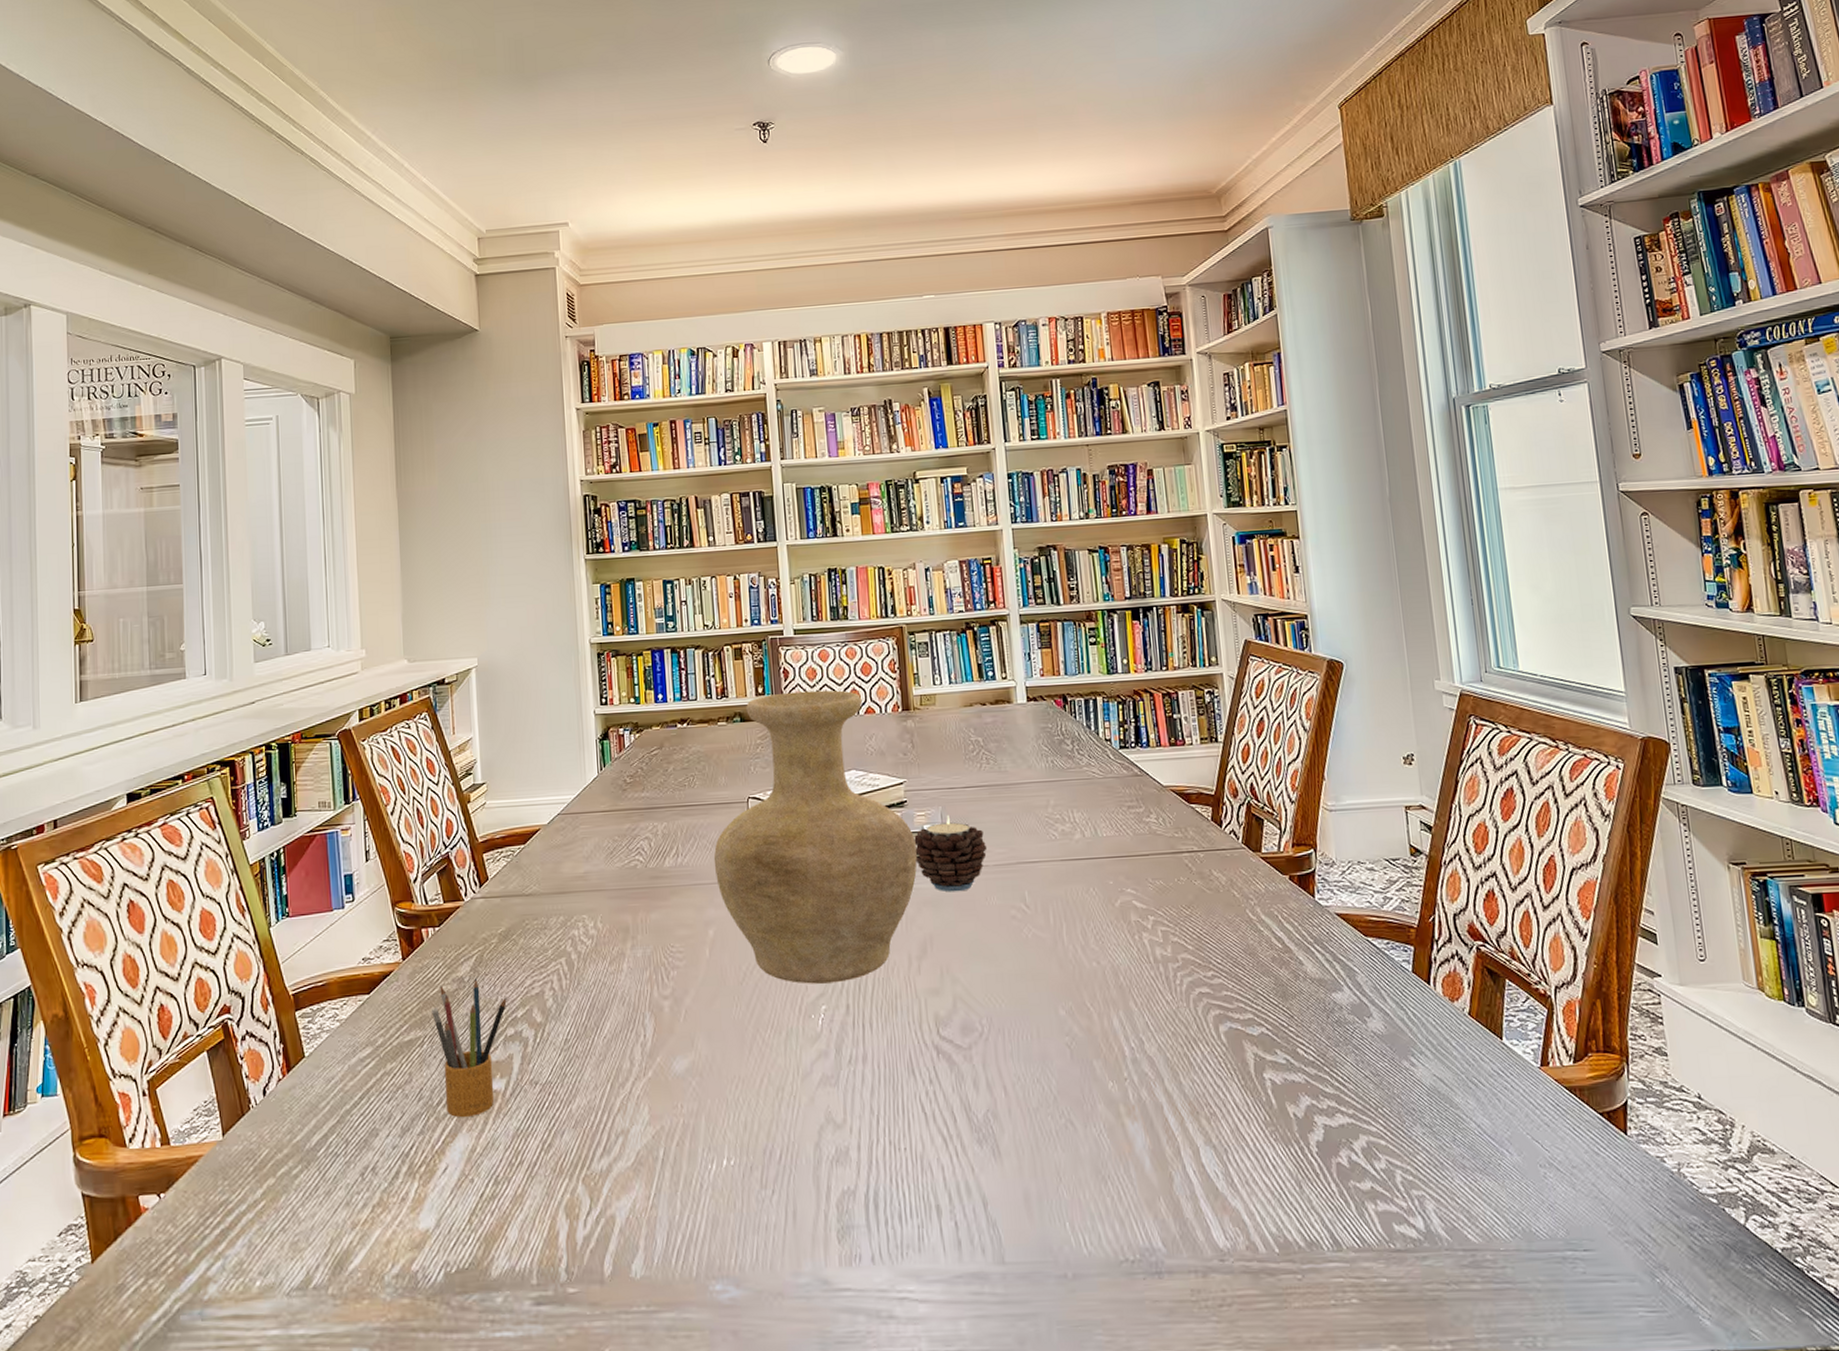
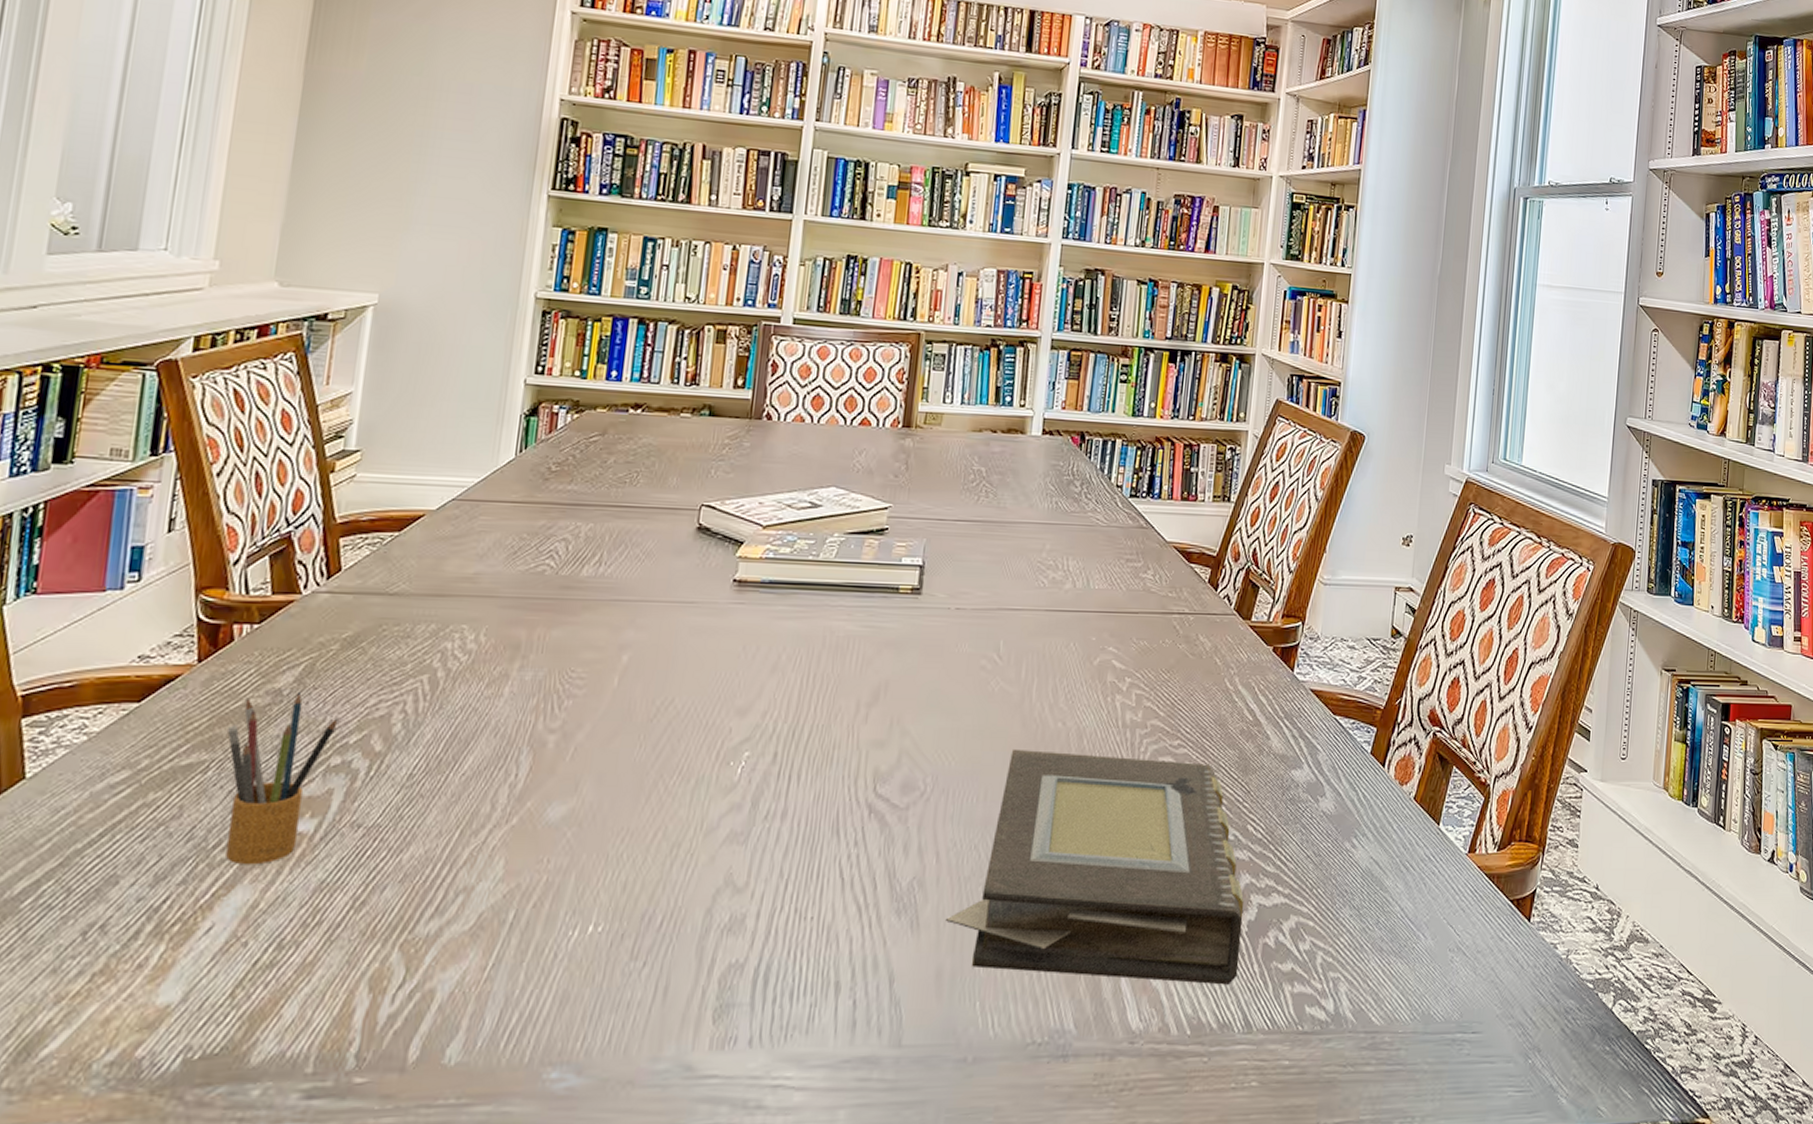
vase: present [713,690,917,984] -> none [643,389,890,727]
candle: present [914,814,988,892] -> none [885,548,969,635]
book: none [1024,988,1316,1204] -> present [946,748,1245,985]

